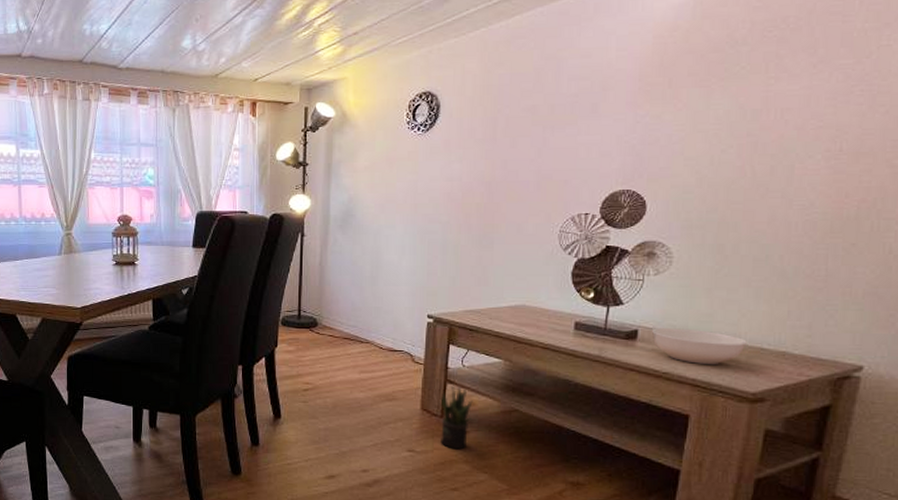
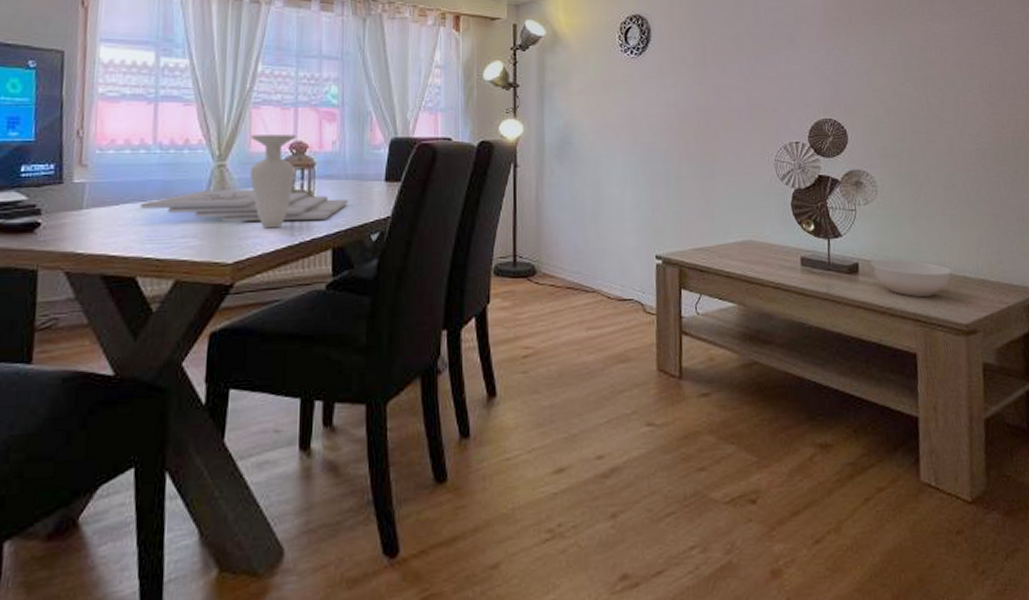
placemat: none [14,252,165,278] -> present [139,189,349,223]
vase: none [89,209,124,282] -> present [249,135,296,229]
potted plant: present [440,386,473,450] -> none [677,338,711,418]

